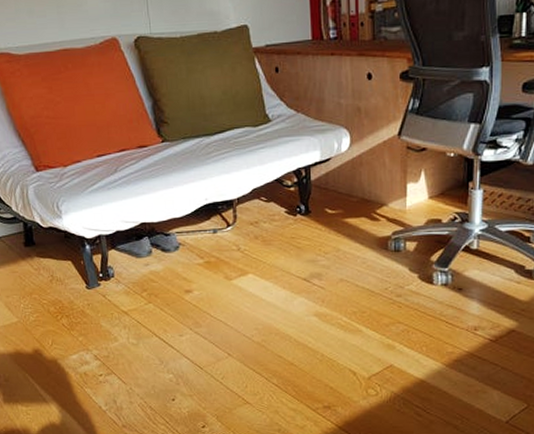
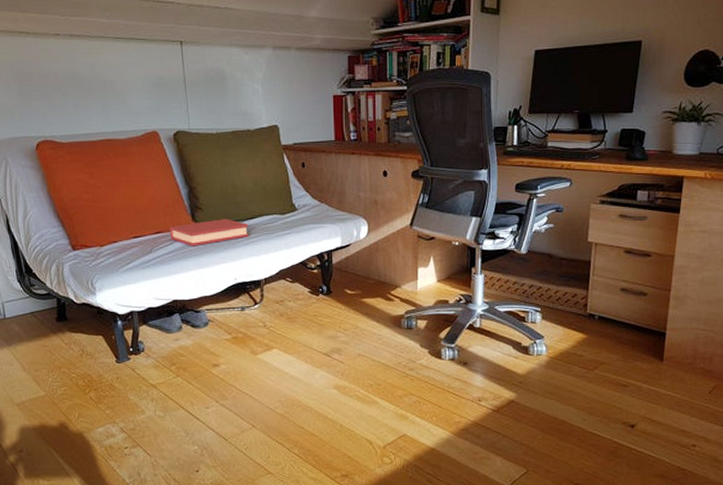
hardback book: none [134,133,219,165] -> present [169,219,249,247]

